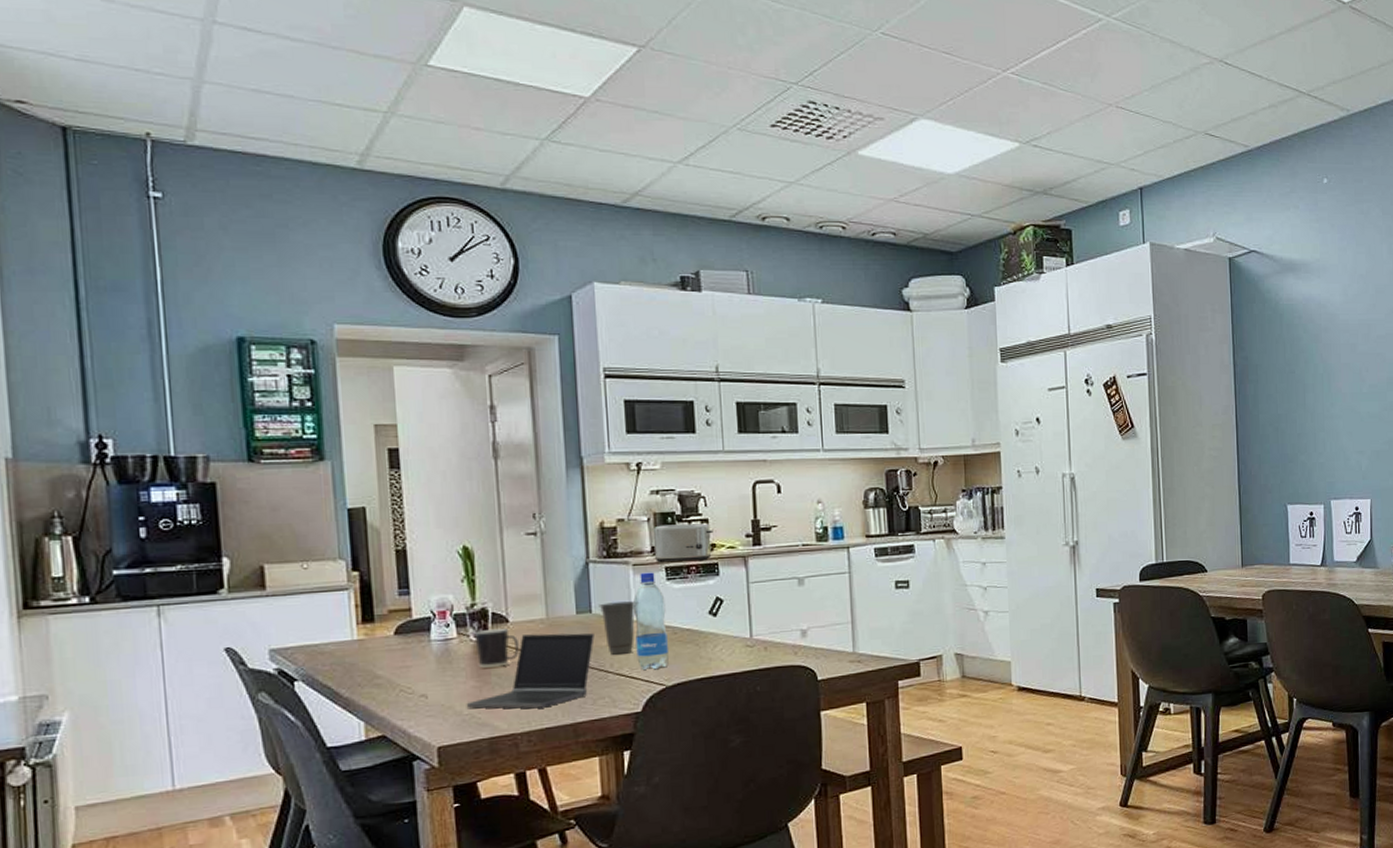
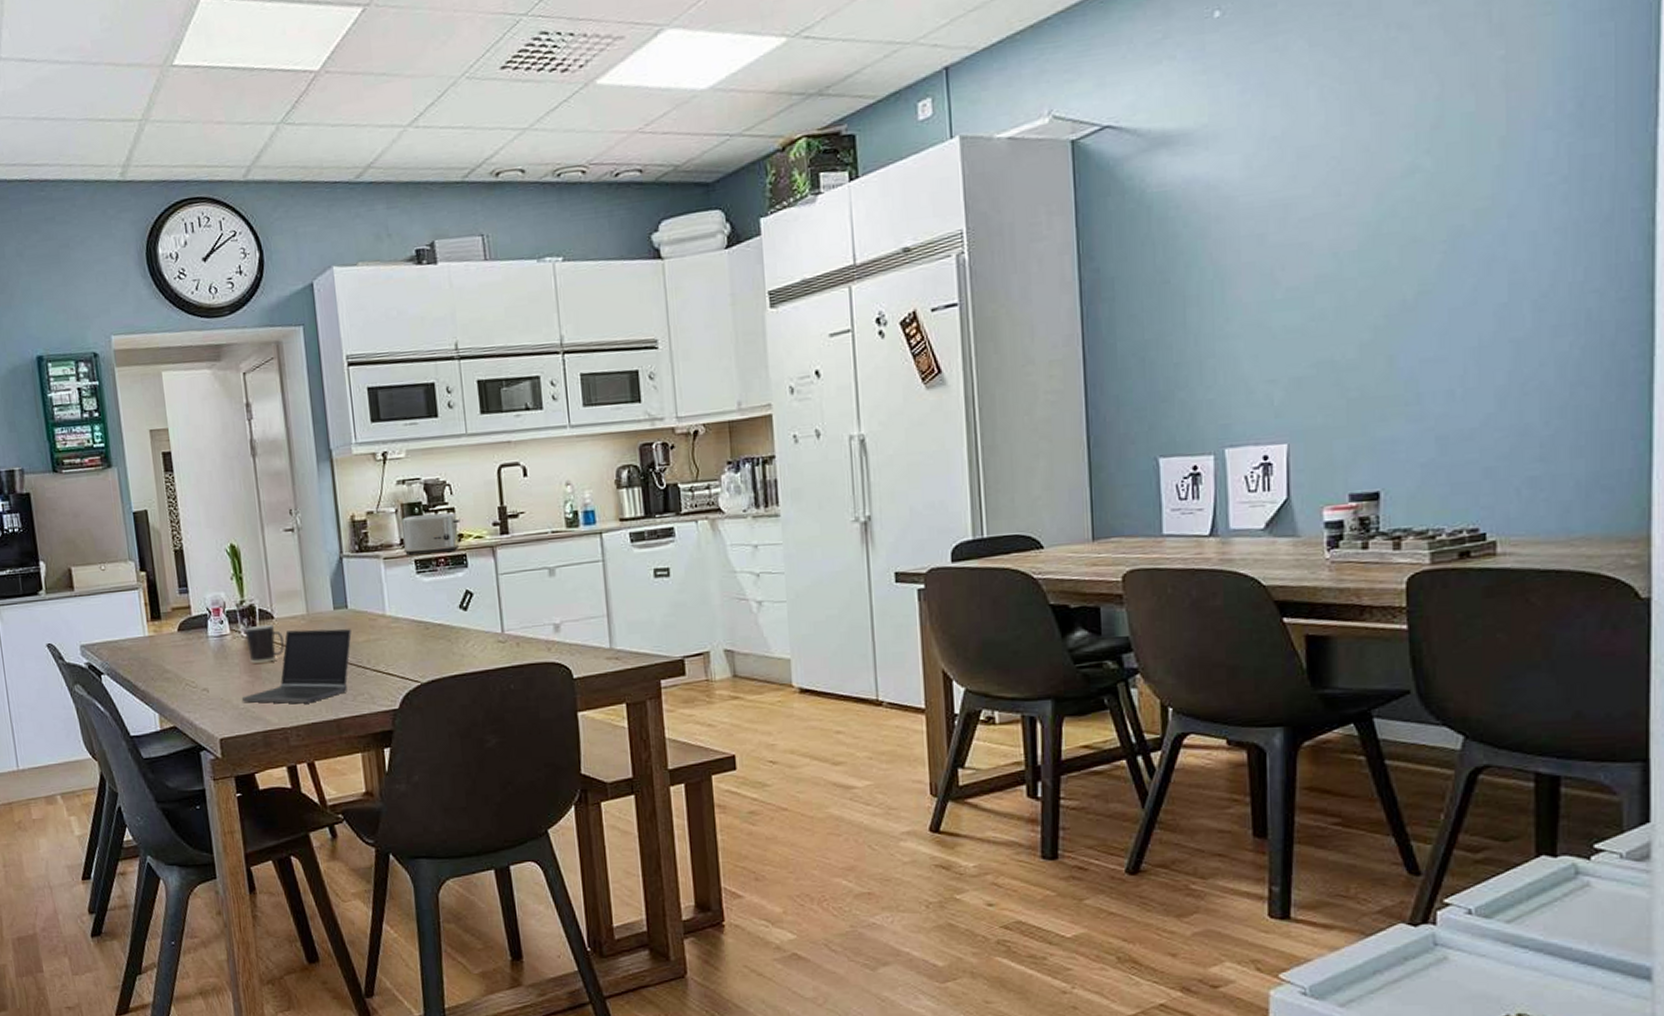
cup: present [599,601,636,656] -> none [354,596,389,652]
bottle: present [633,572,669,671] -> none [386,565,423,667]

